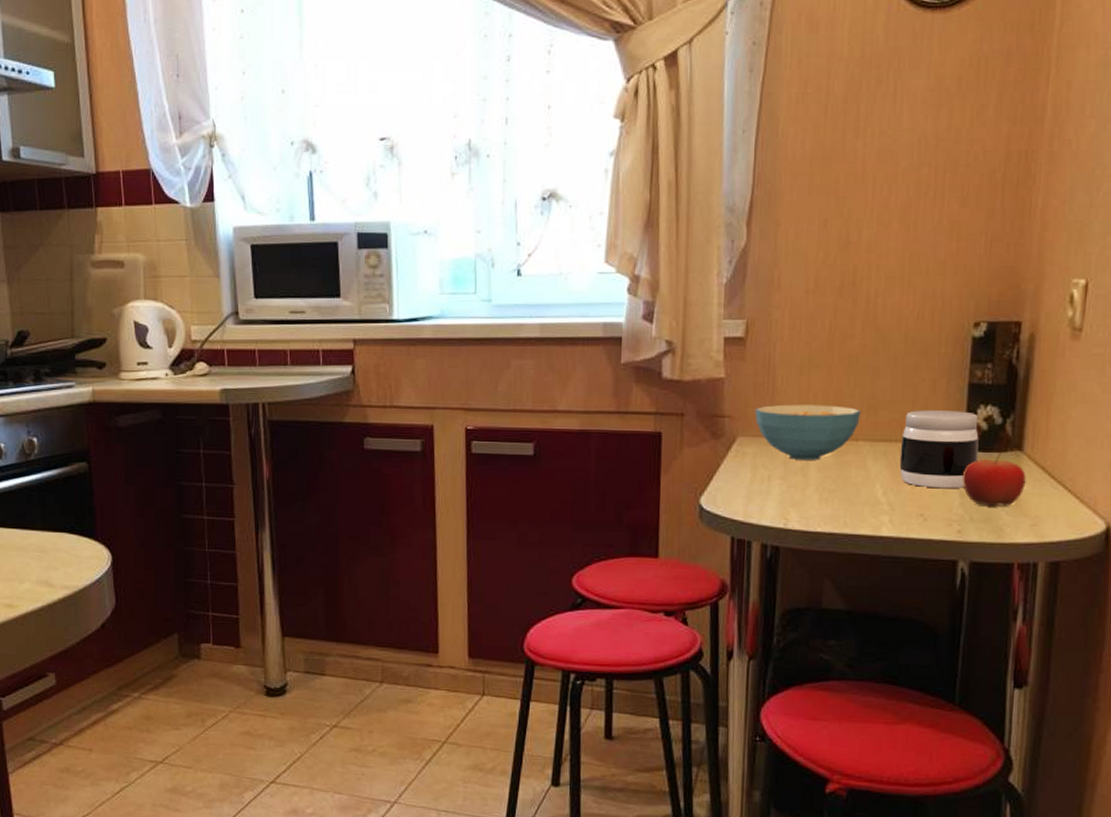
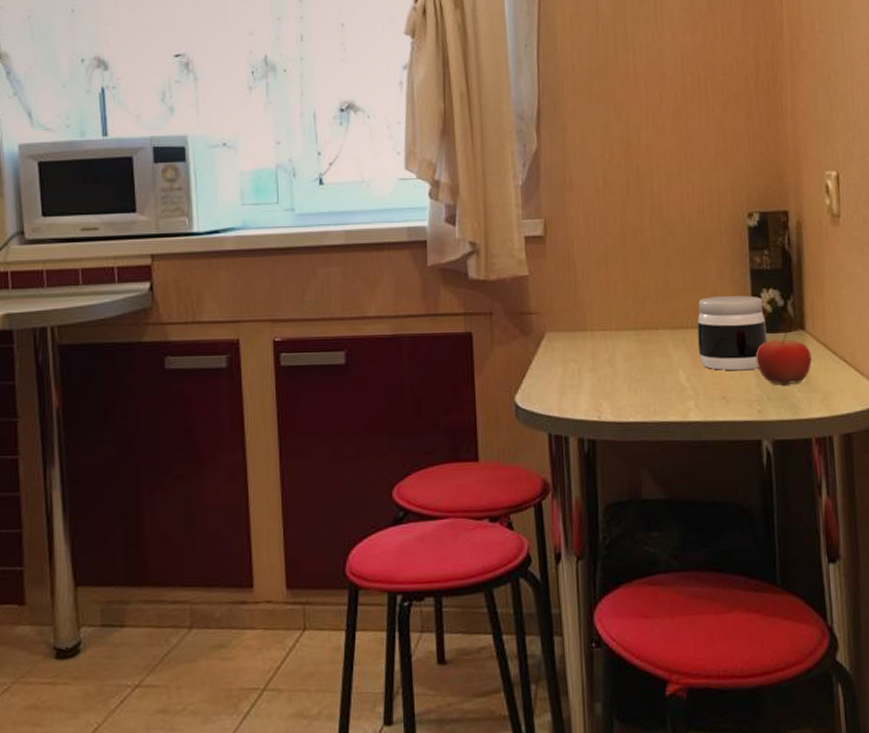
cereal bowl: present [755,404,860,460] -> none [560,297,658,352]

